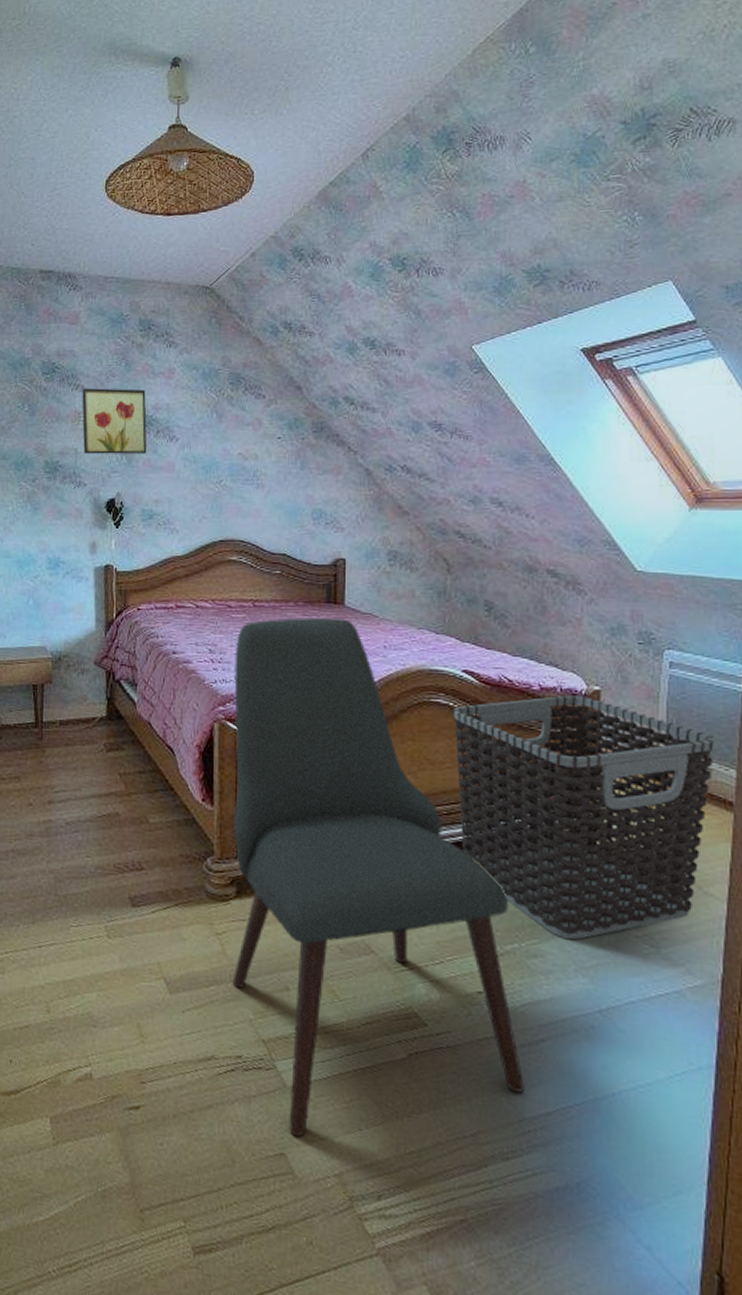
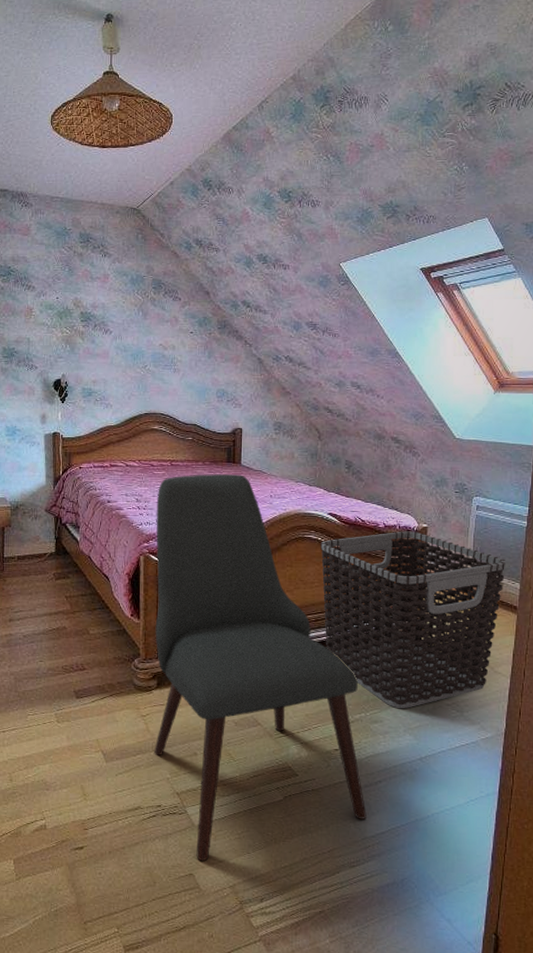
wall art: present [82,388,147,454] -> none [33,289,87,343]

